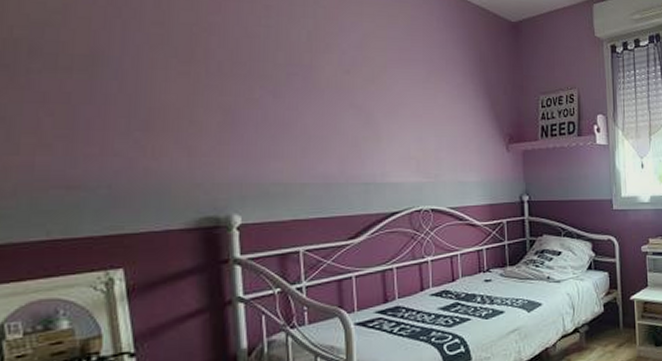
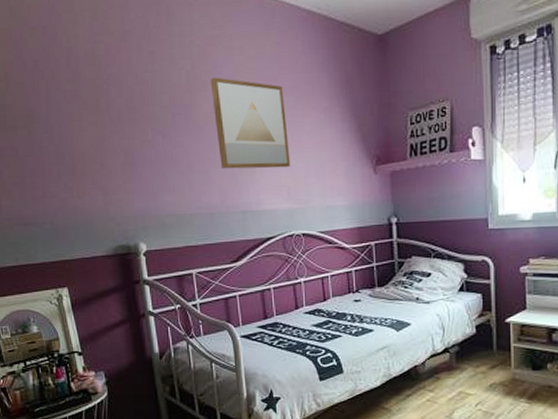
wall art: none [335,40,421,140] -> present [210,77,291,170]

